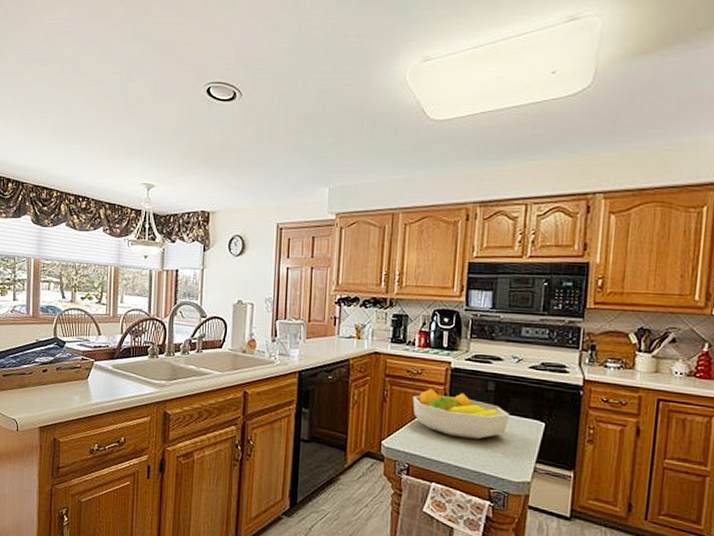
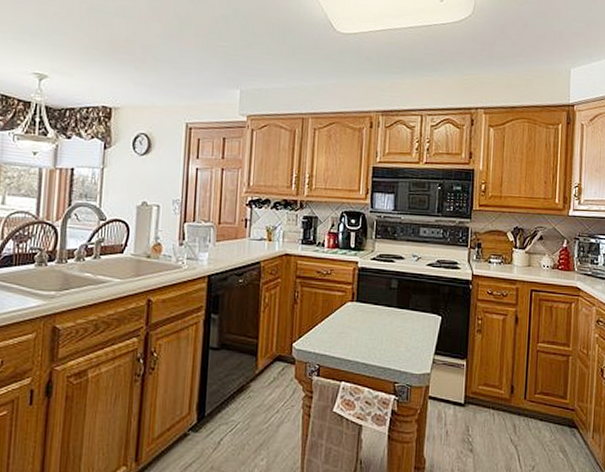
fruit bowl: present [412,388,509,440] -> none [322,288,411,336]

